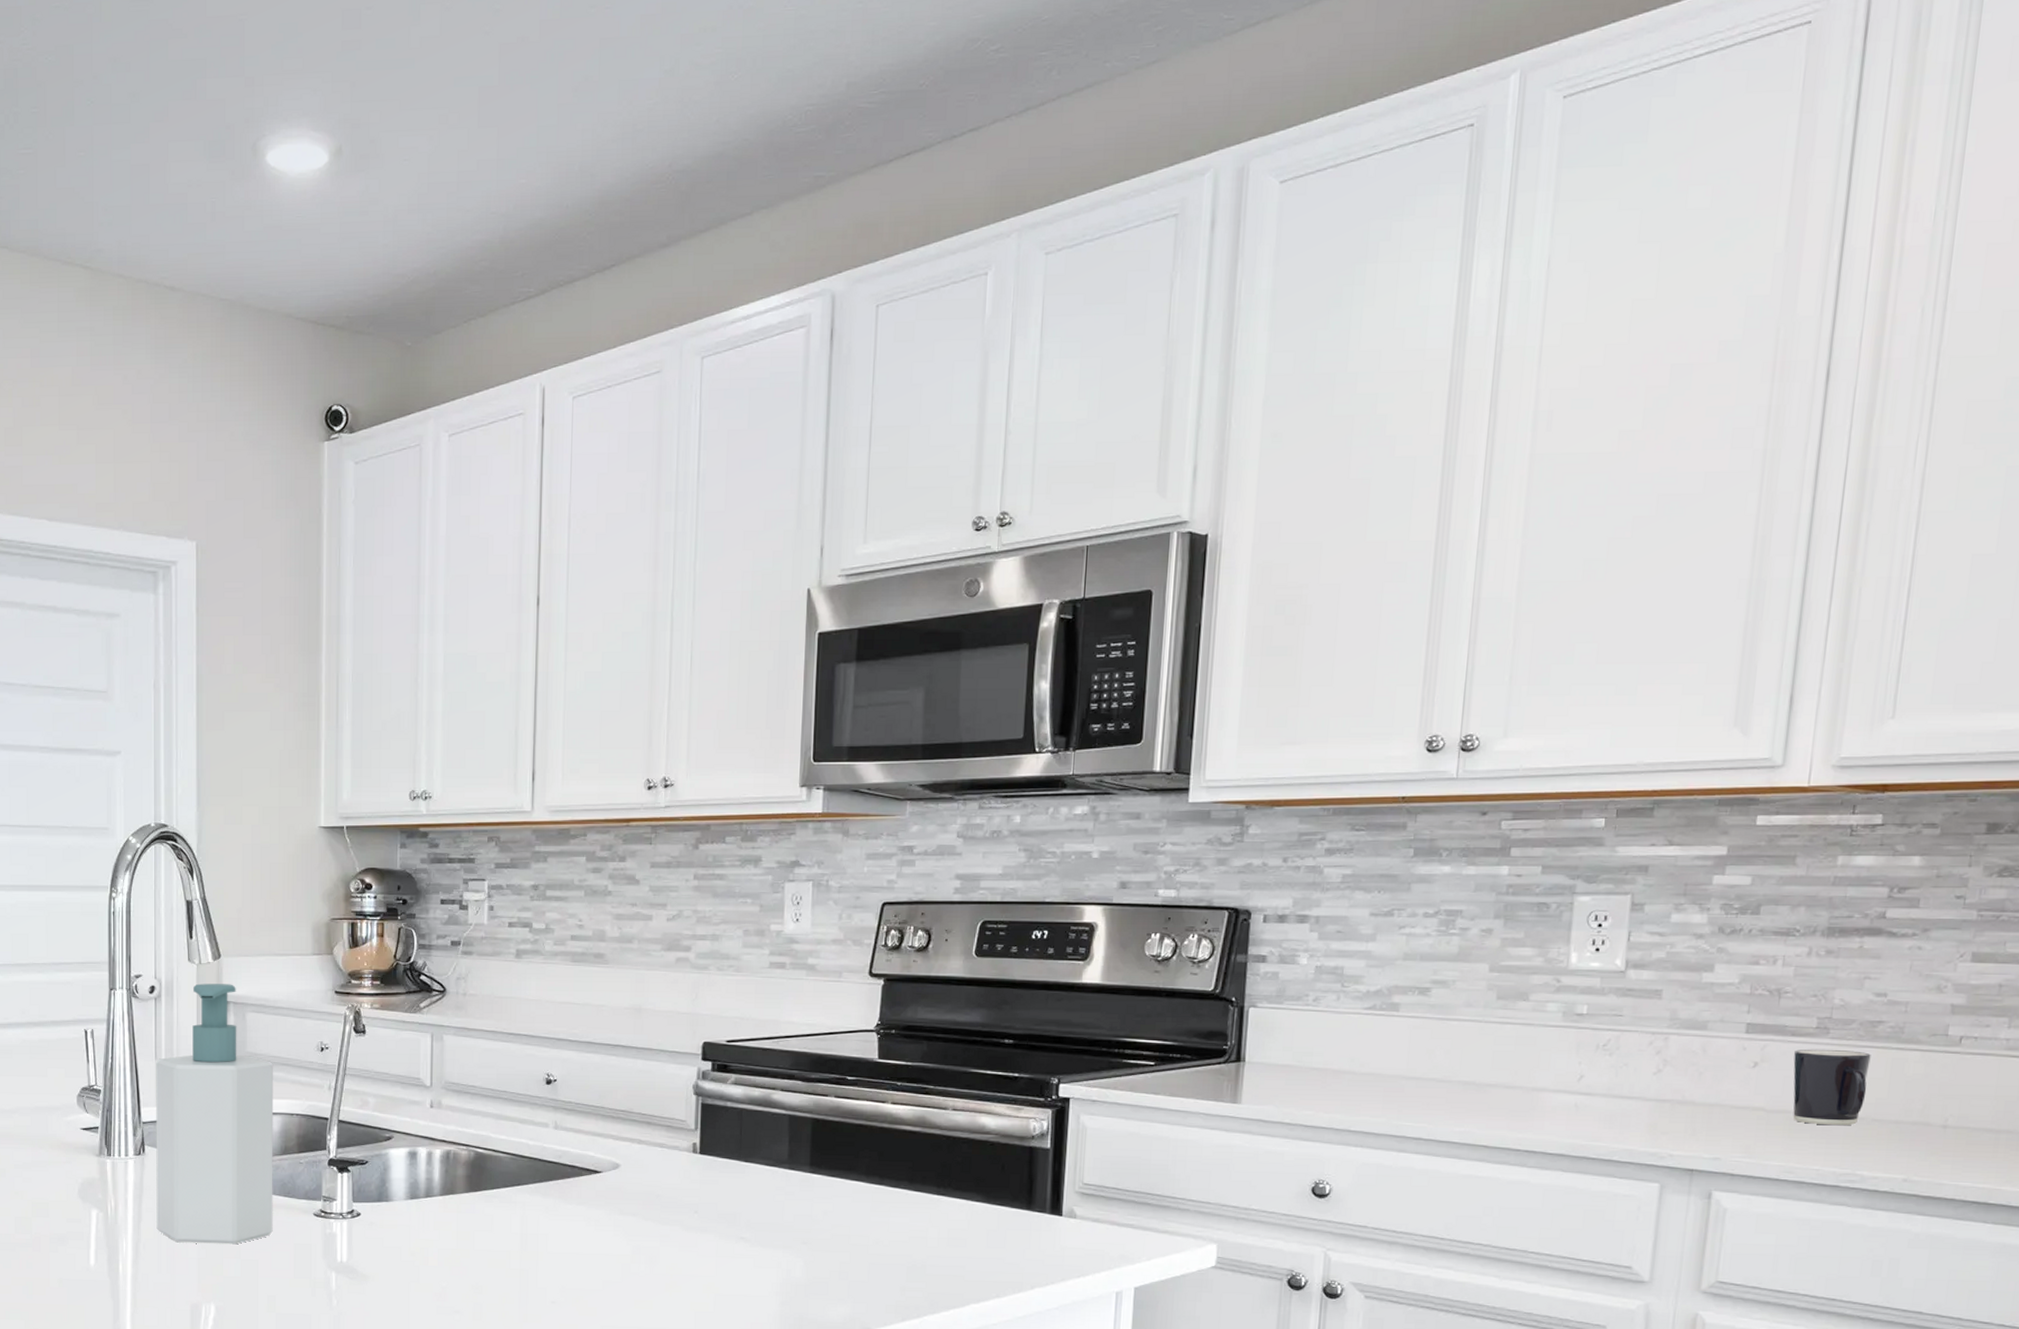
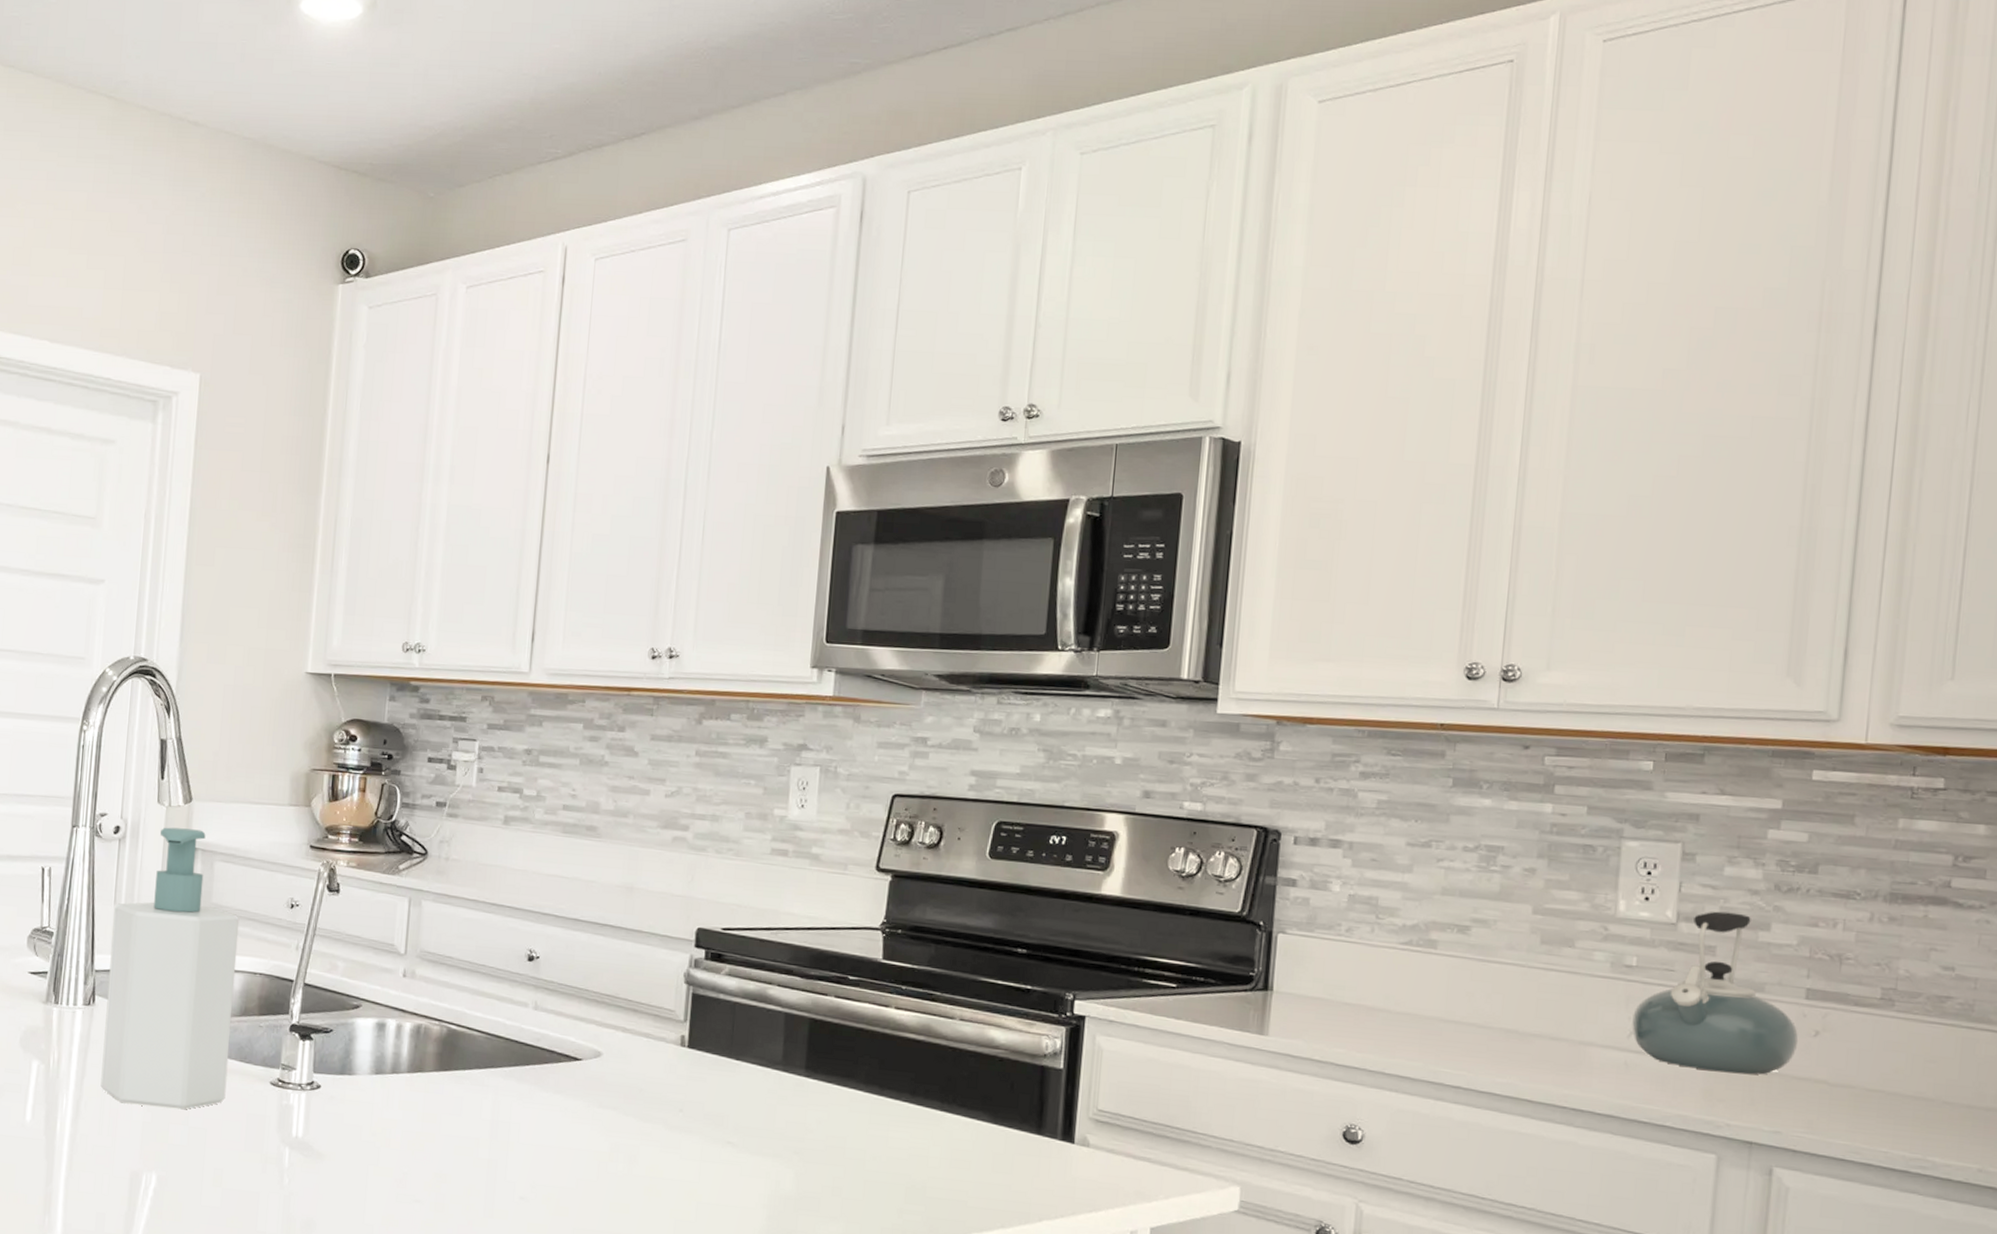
kettle: none [1582,957,1738,1108] -> present [1632,911,1799,1075]
mug: present [1793,1049,1871,1126] -> none [1856,1020,1940,1107]

